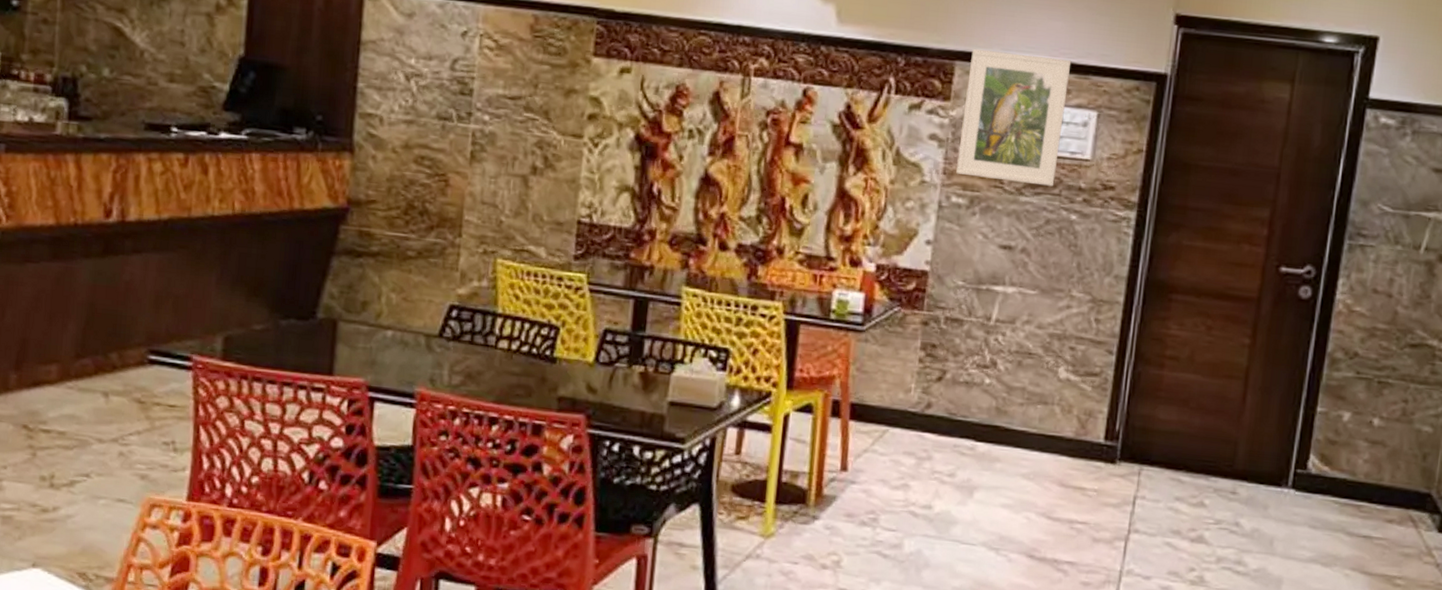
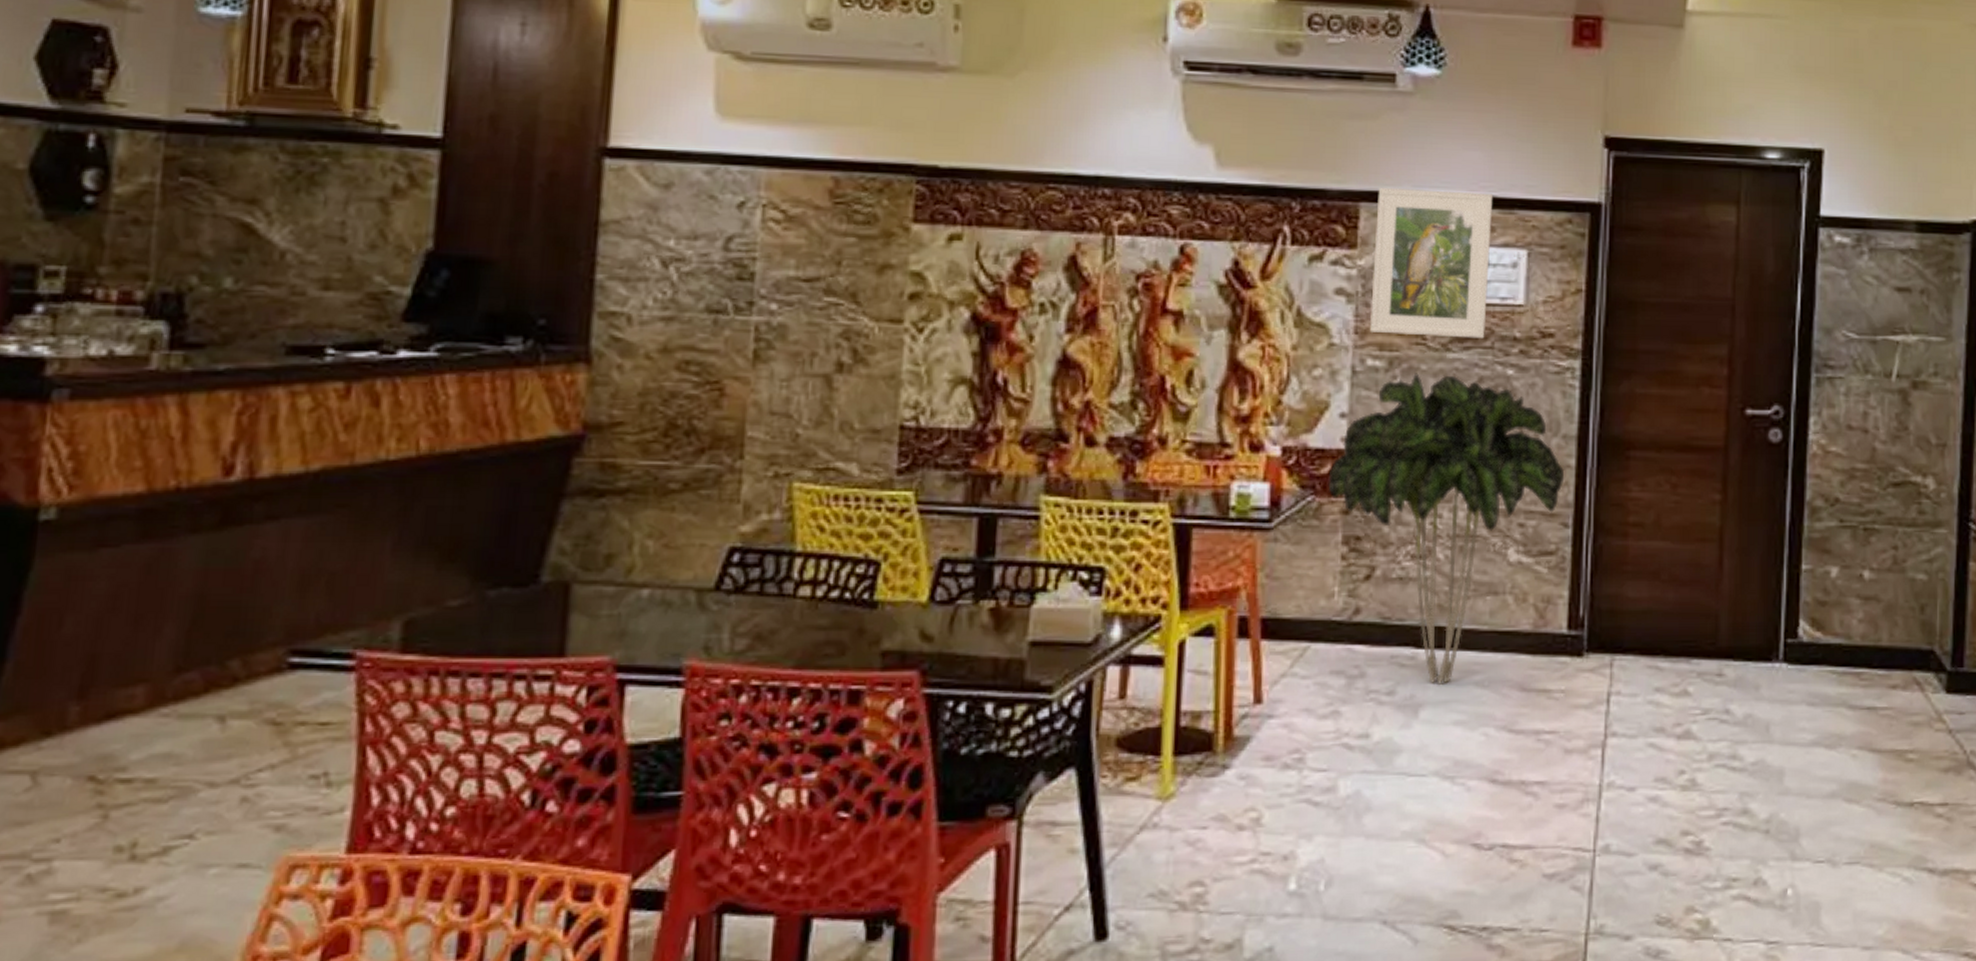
indoor plant: none [912,211,1114,474] -> present [1328,373,1565,684]

